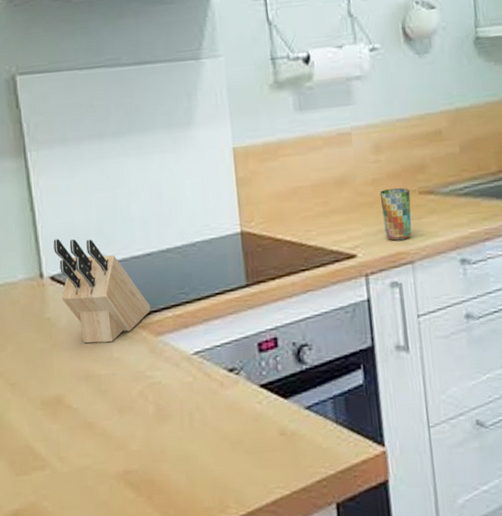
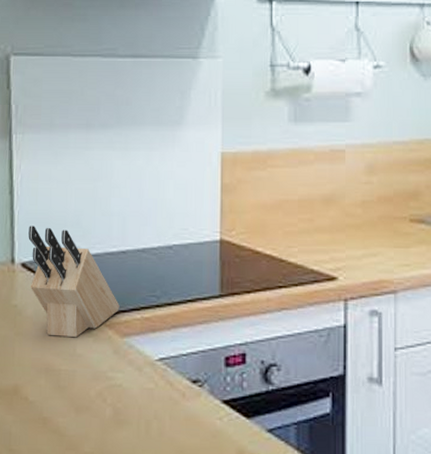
cup: present [379,187,412,241] -> none [368,212,401,268]

